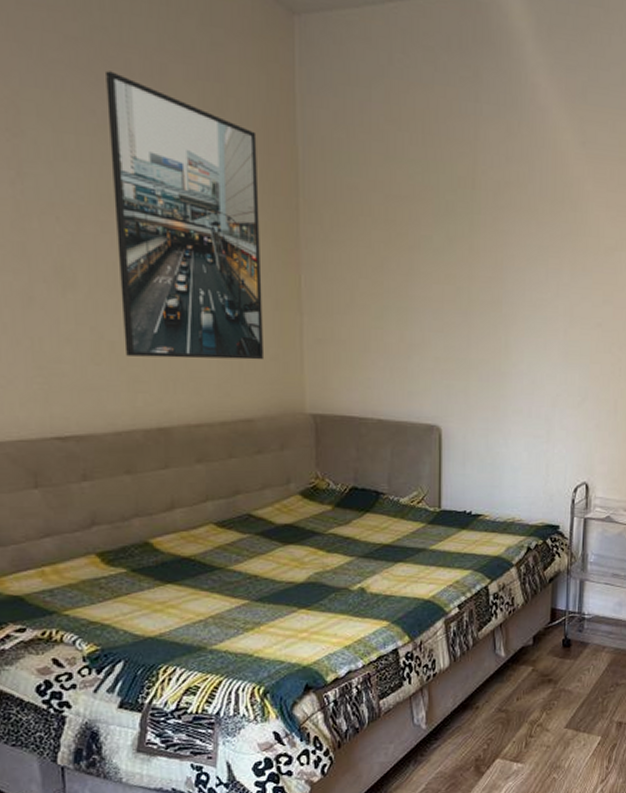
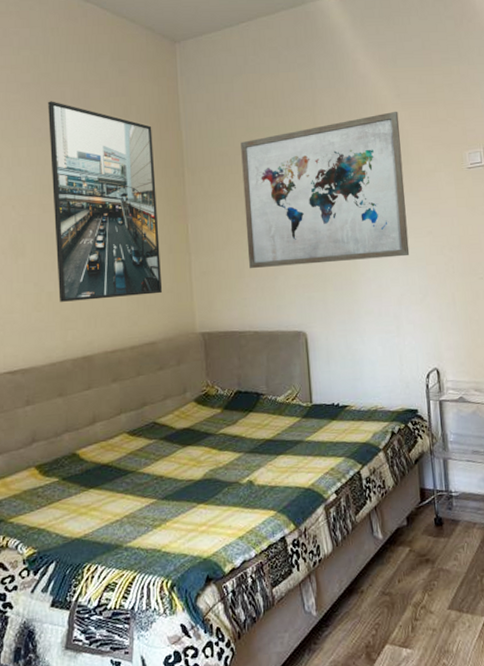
wall art: none [376,163,581,350] -> present [241,111,410,268]

